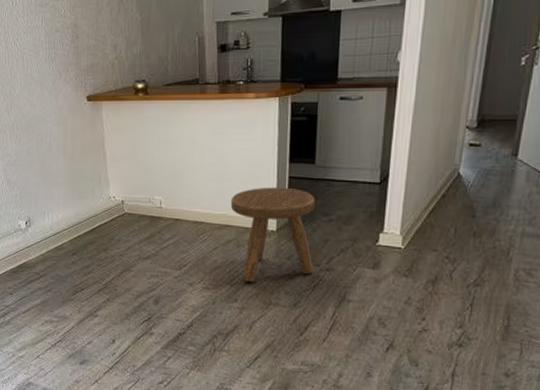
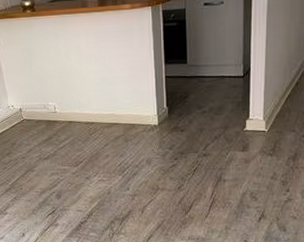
stool: present [230,187,315,282] -> none [116,86,193,172]

